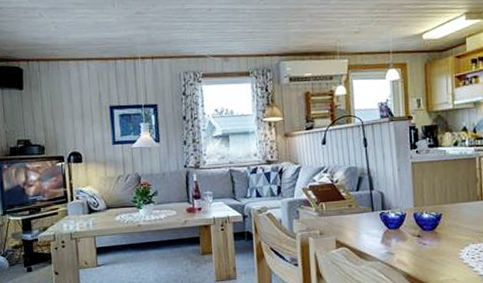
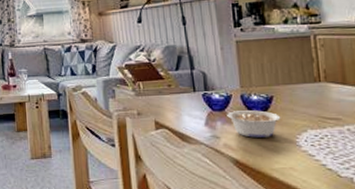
legume: none [401,227,448,253] -> present [227,110,281,138]

